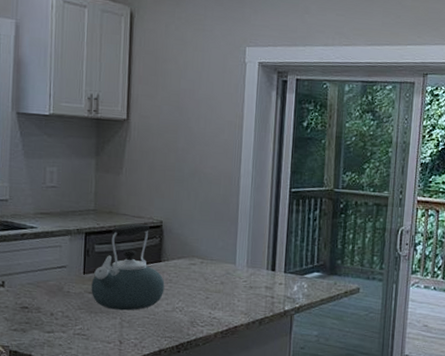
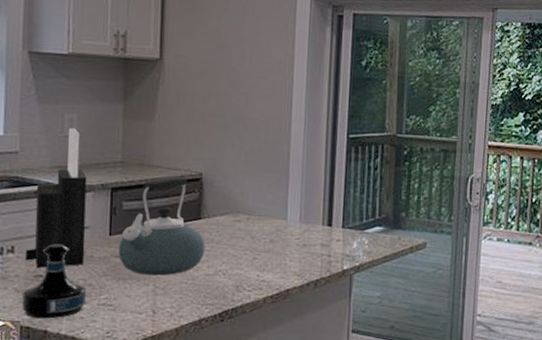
tequila bottle: none [11,280,64,345] -> present [22,243,86,319]
knife block: none [13,179,65,301] -> present [25,128,87,268]

